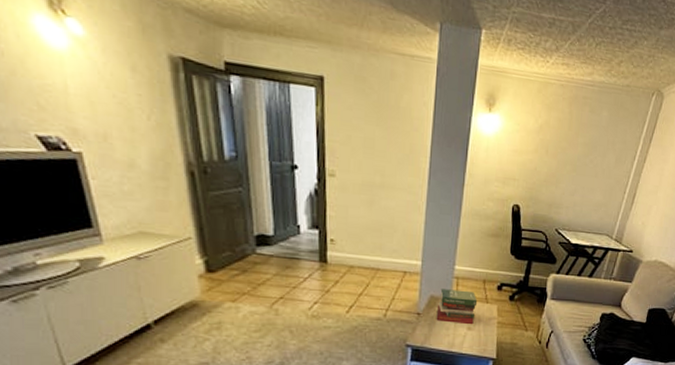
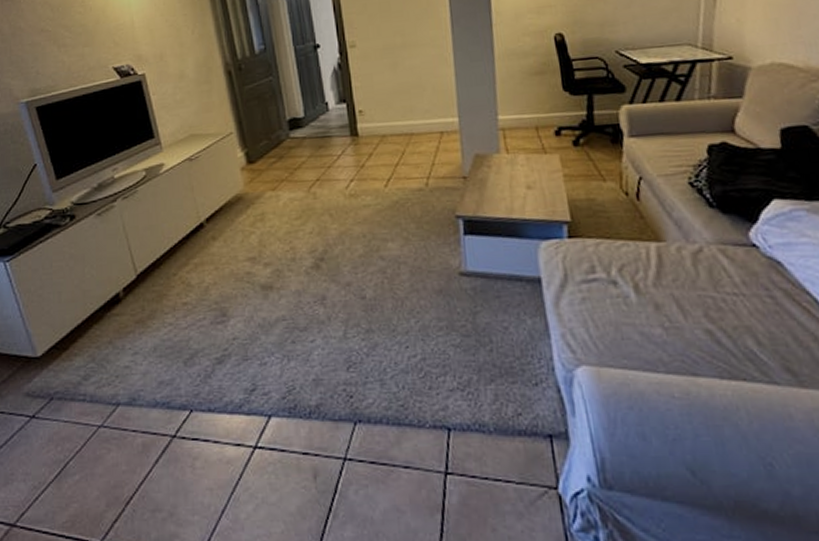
books: present [436,289,478,324] -> none [484,142,534,183]

